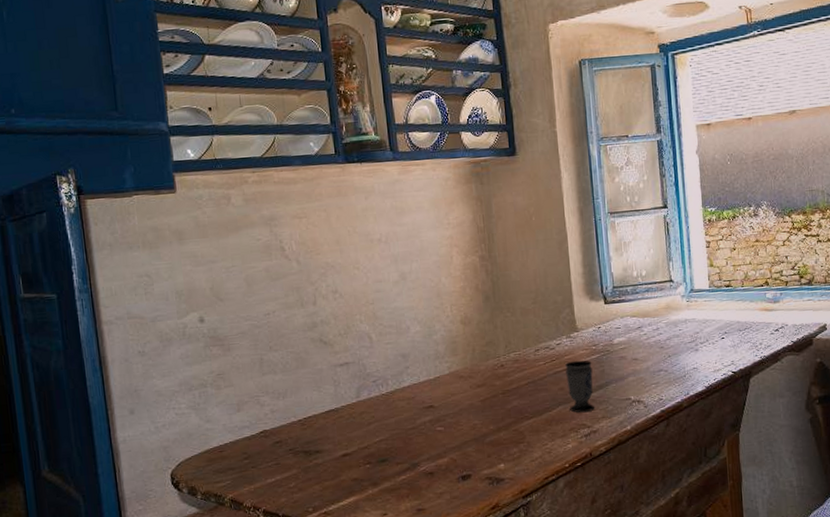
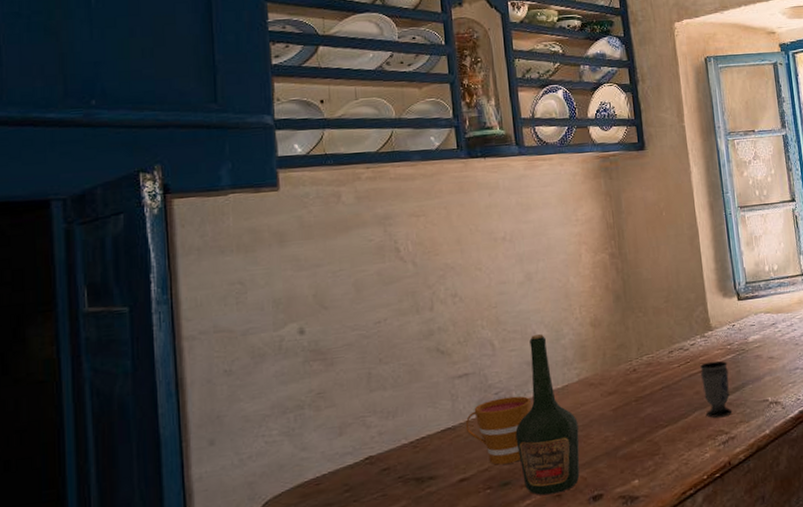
cup: none [347,384,406,444] -> present [465,396,531,465]
bottle: none [391,330,450,473] -> present [515,334,580,496]

